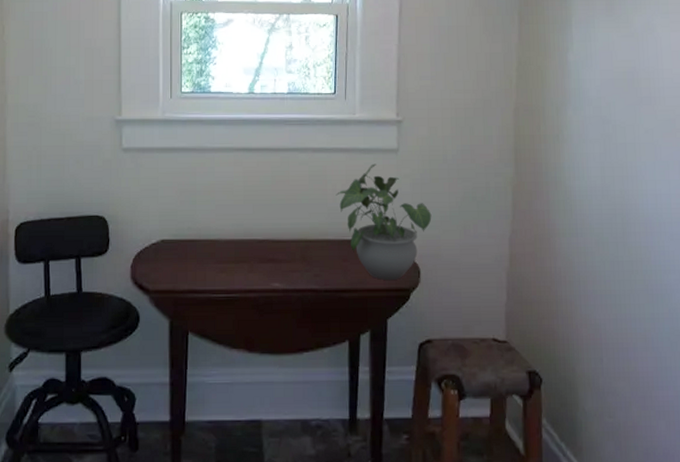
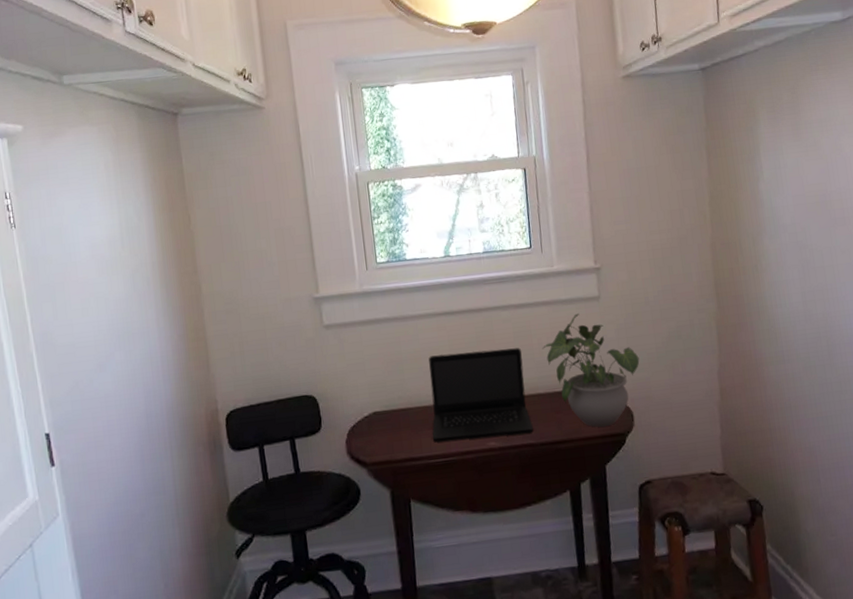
laptop: none [217,190,318,278] -> present [428,348,533,442]

